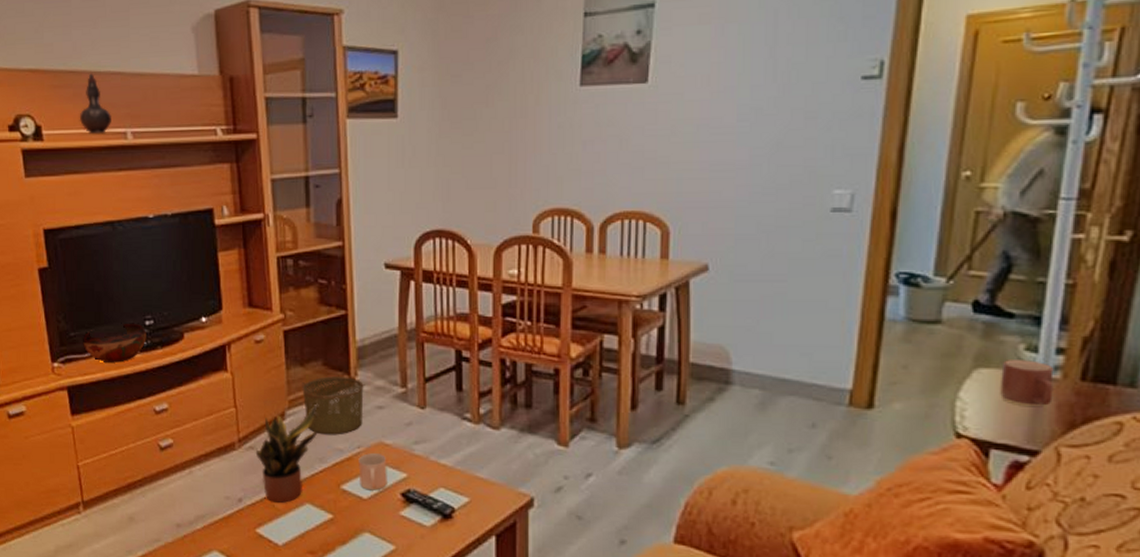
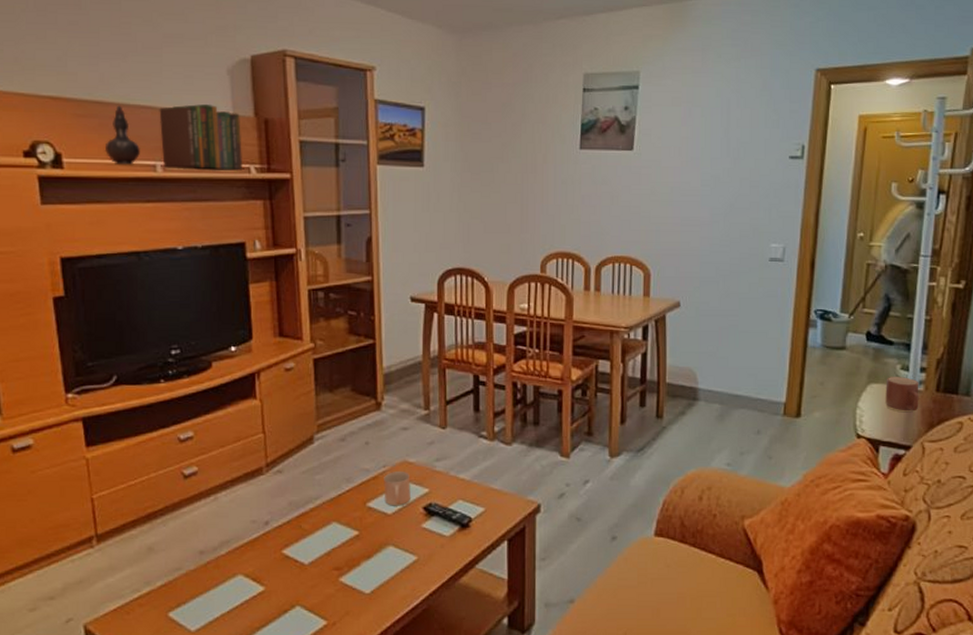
decorative bowl: present [82,324,146,363] -> none [100,353,172,392]
books: none [128,66,210,136] -> present [159,104,243,172]
potted plant: present [255,403,319,503] -> none [283,427,347,523]
basket: present [301,376,365,435] -> none [329,401,391,456]

